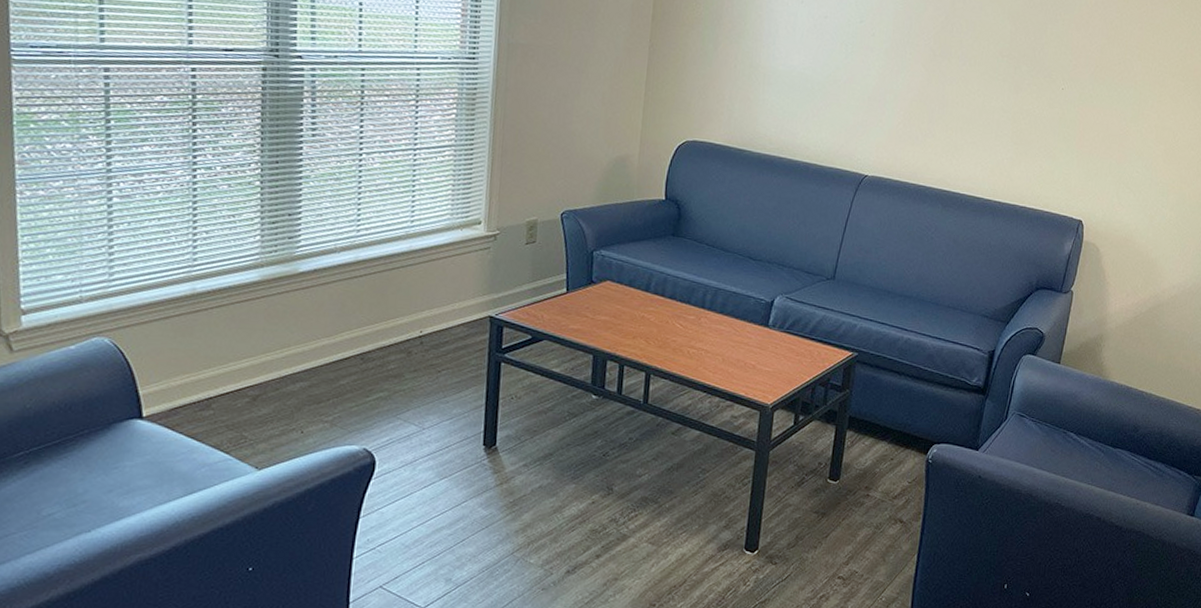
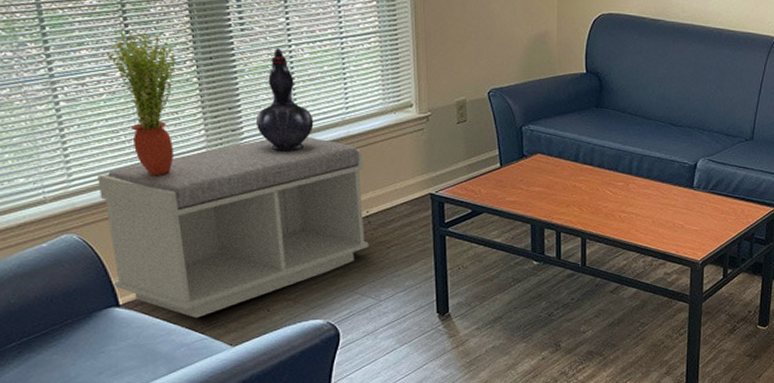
bench: none [139,248,423,436] -> present [97,136,369,318]
potted plant: none [170,129,242,280] -> present [107,31,177,175]
decorative vase: none [315,156,376,263] -> present [256,48,314,152]

